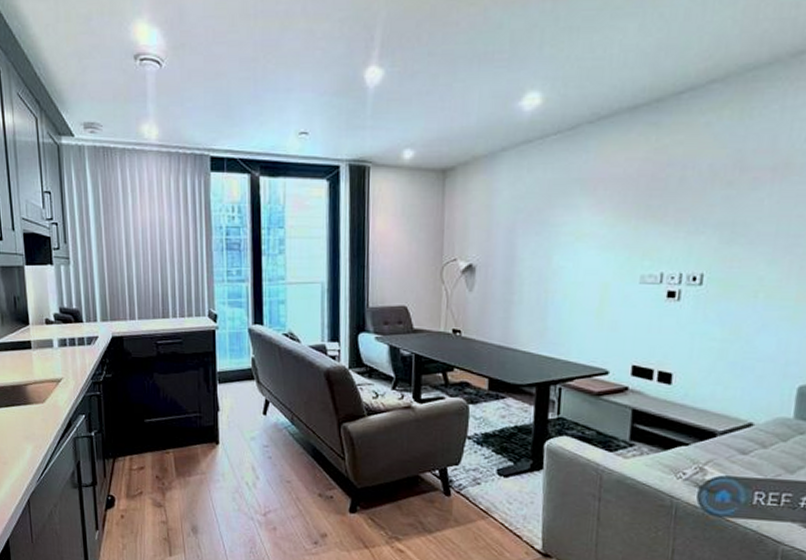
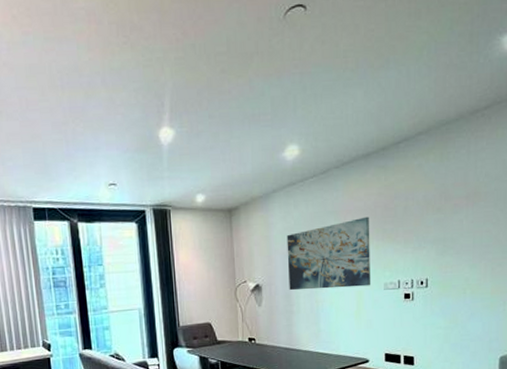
wall art: none [511,188,628,277] -> present [287,216,370,291]

